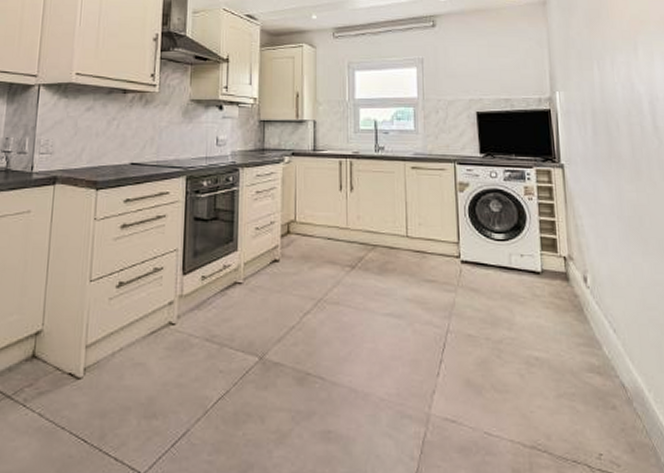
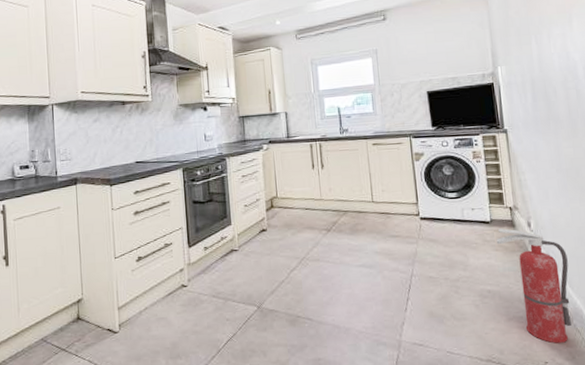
fire extinguisher: none [547,282,631,430] -> present [496,228,571,344]

